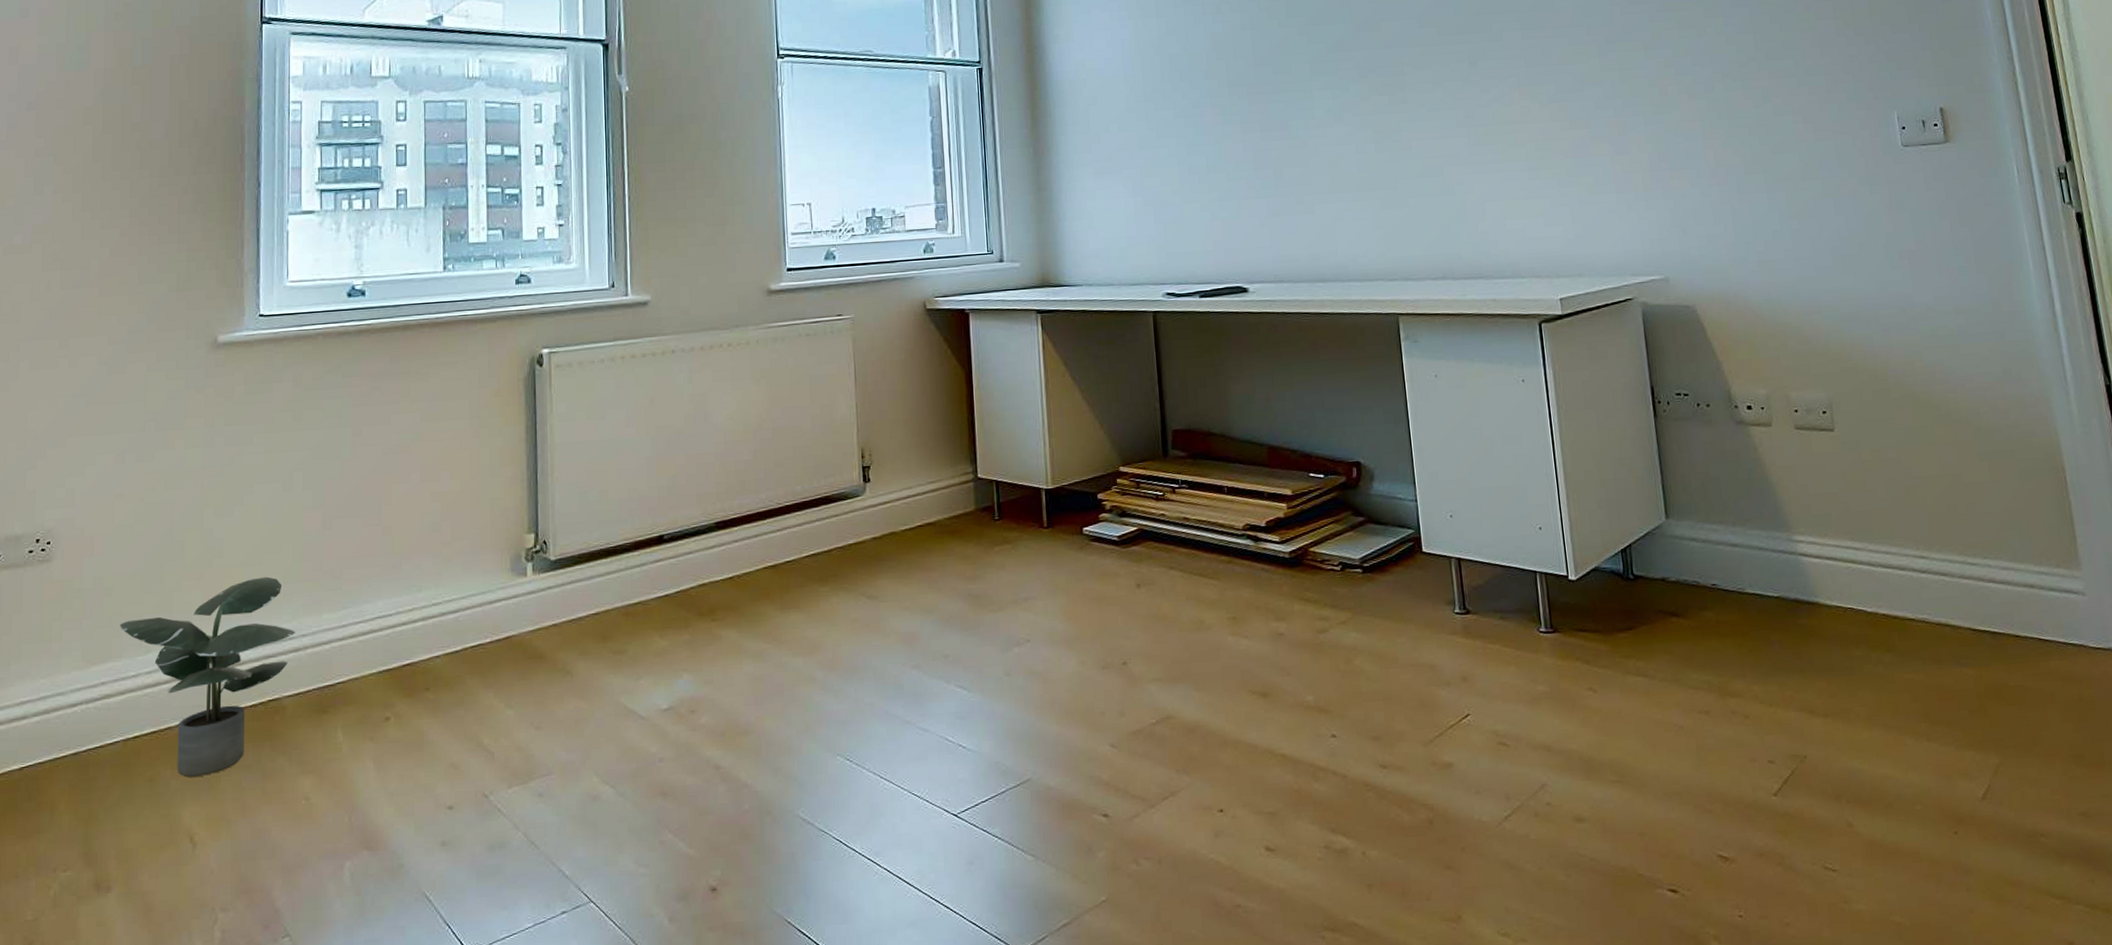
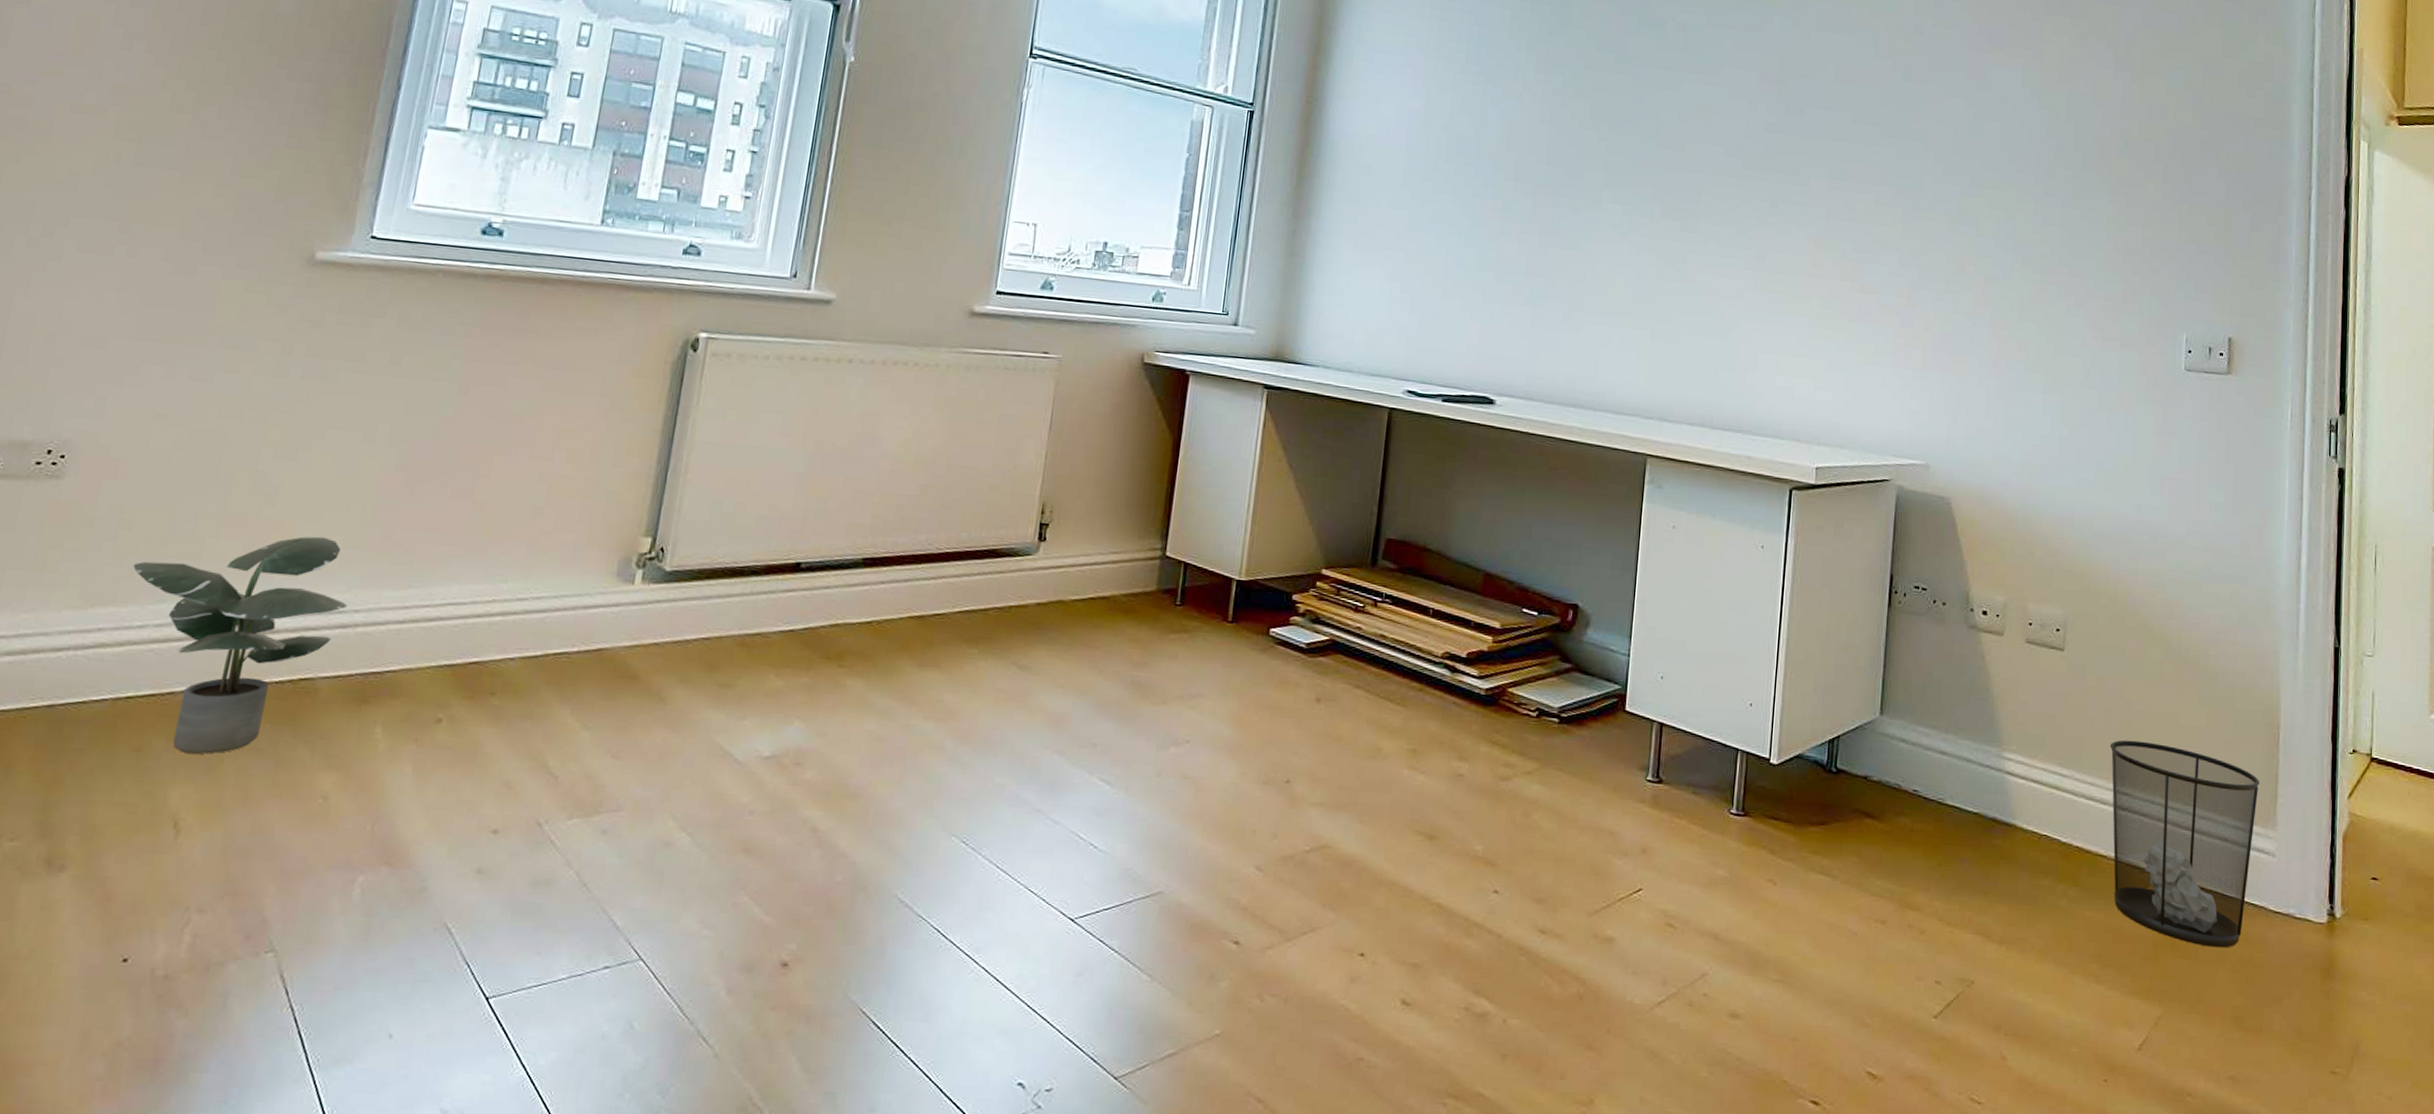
waste bin: none [1897,504,2065,692] -> present [2109,739,2260,948]

